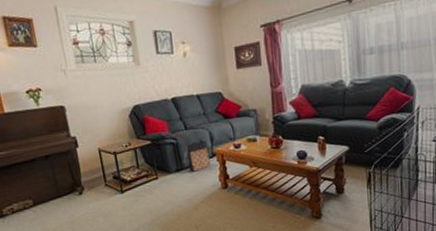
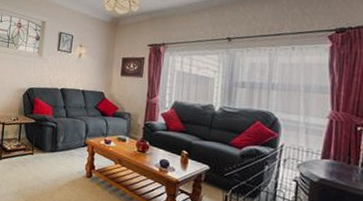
bag: present [187,139,212,172] -> none [61,128,82,156]

